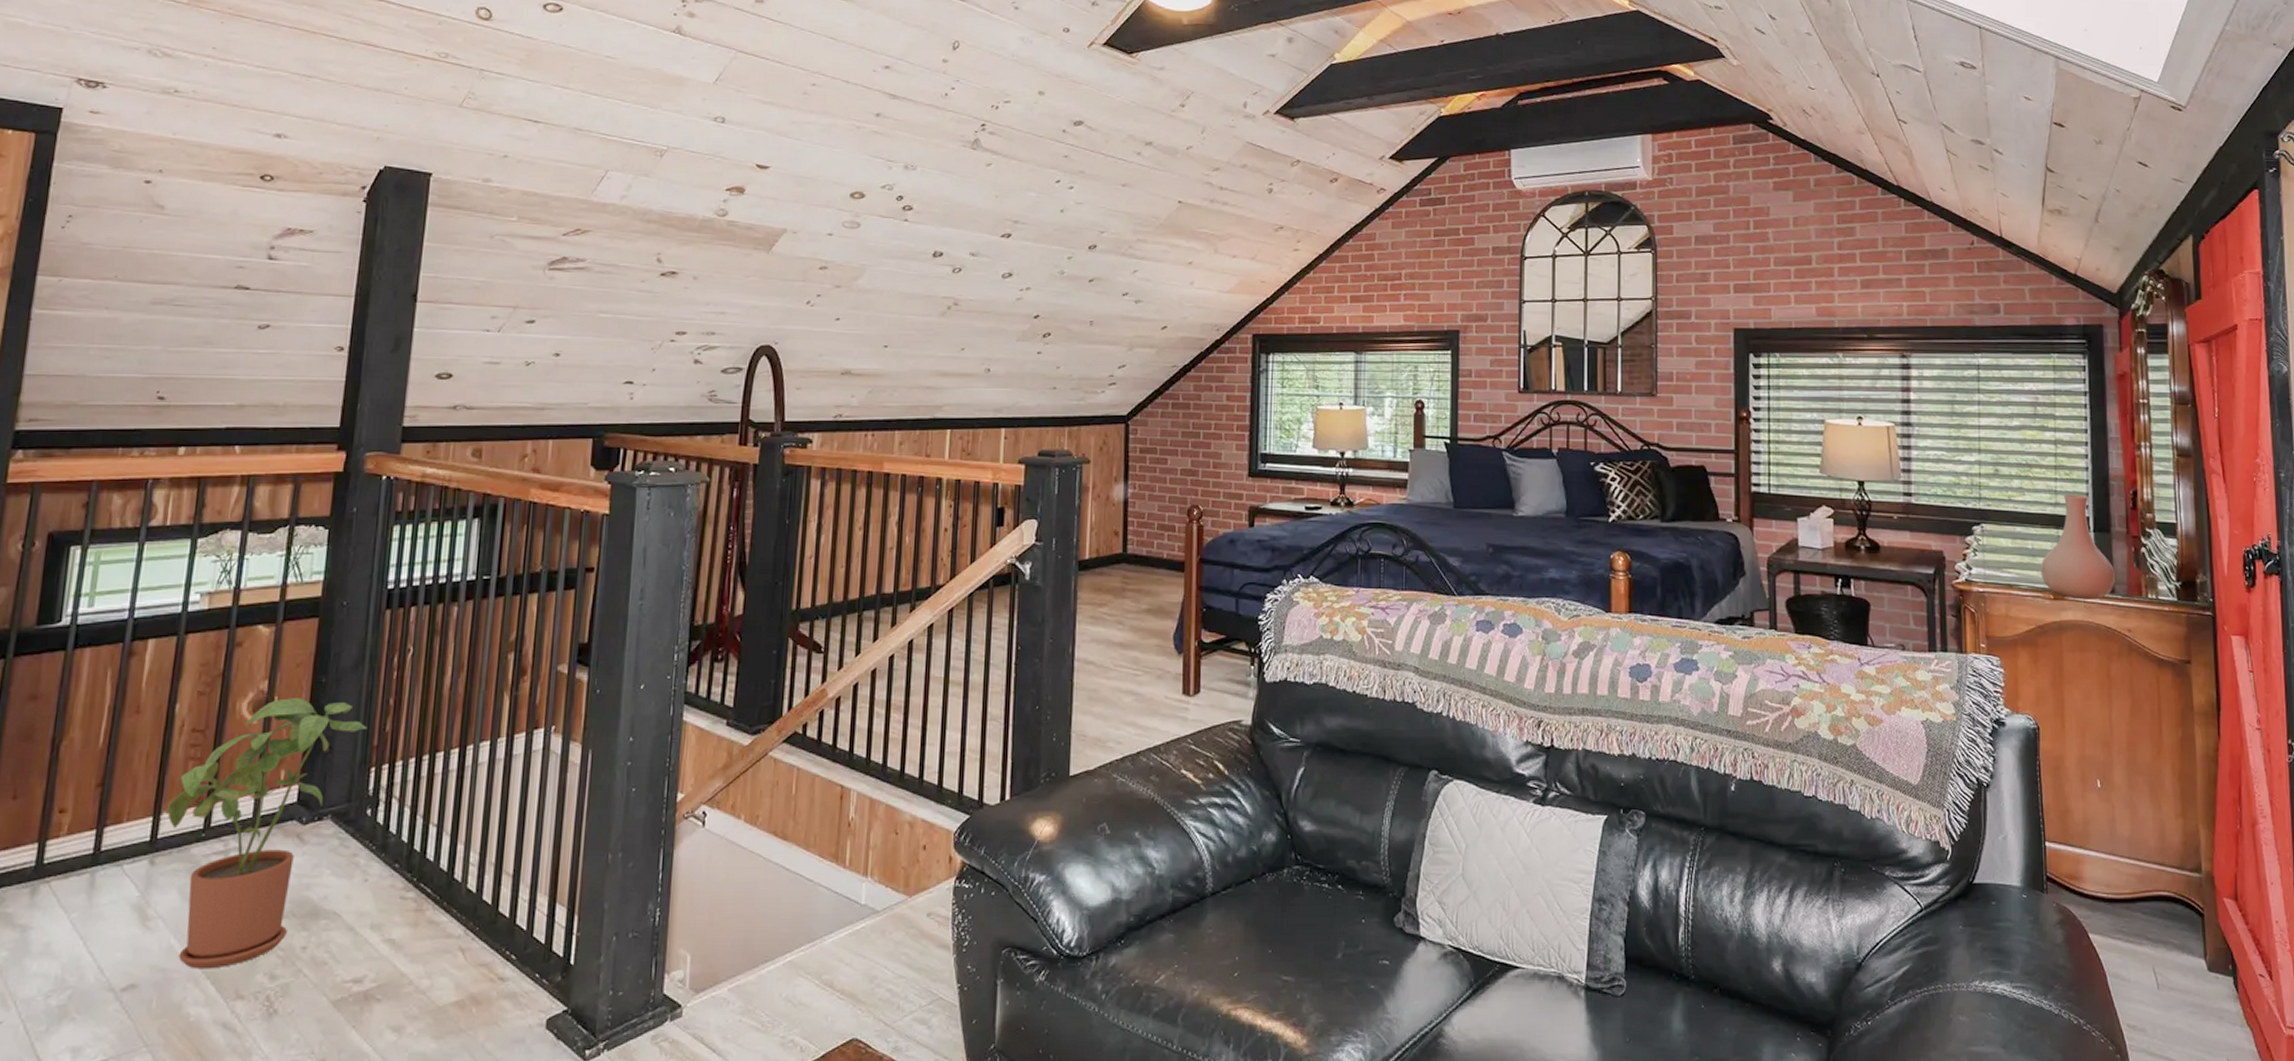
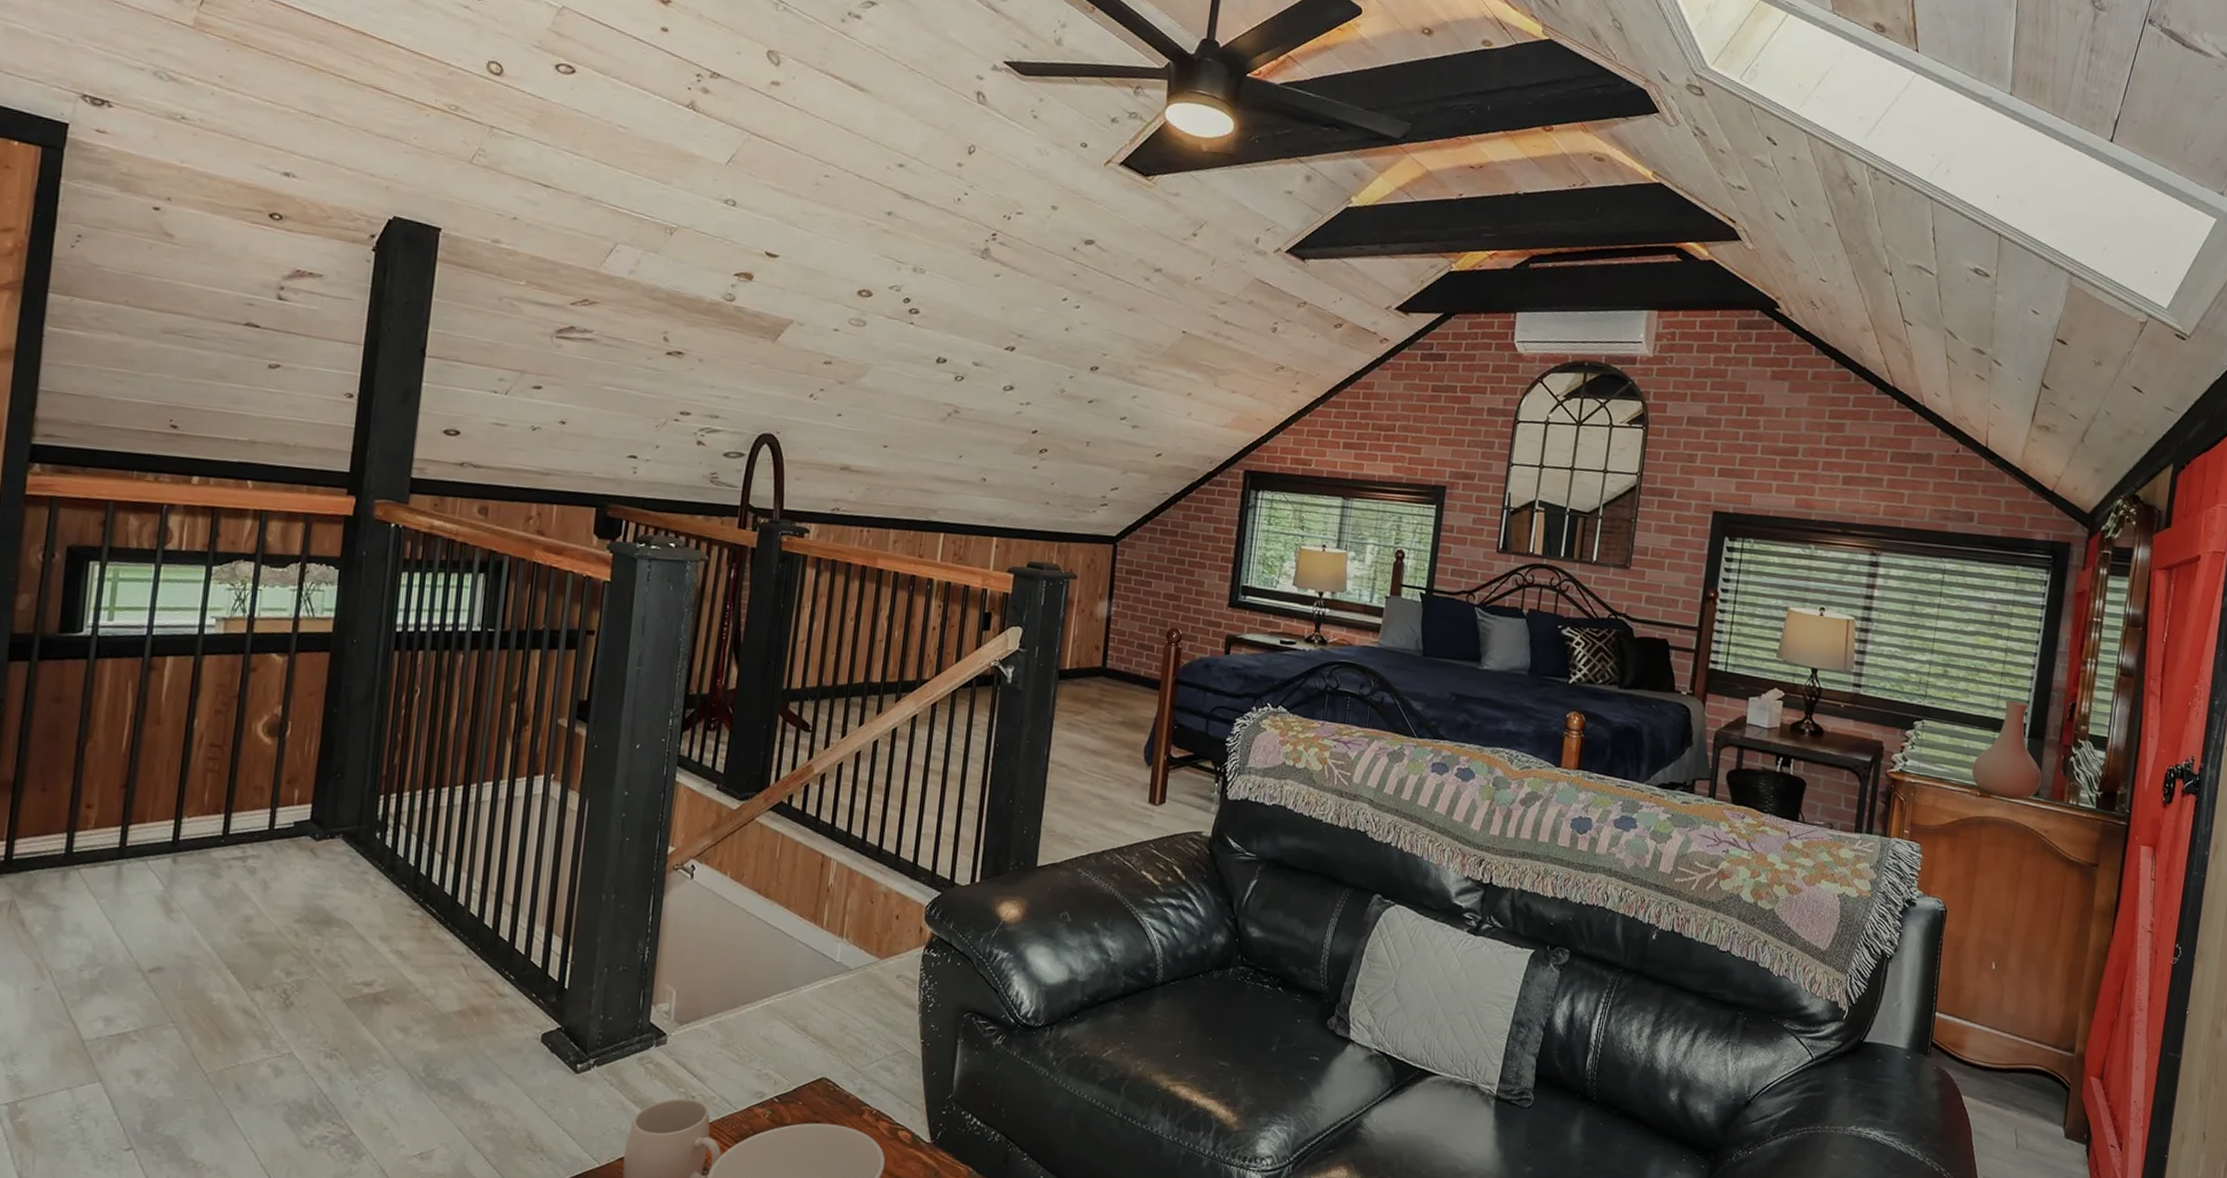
house plant: present [167,698,368,969] -> none [188,724,377,961]

